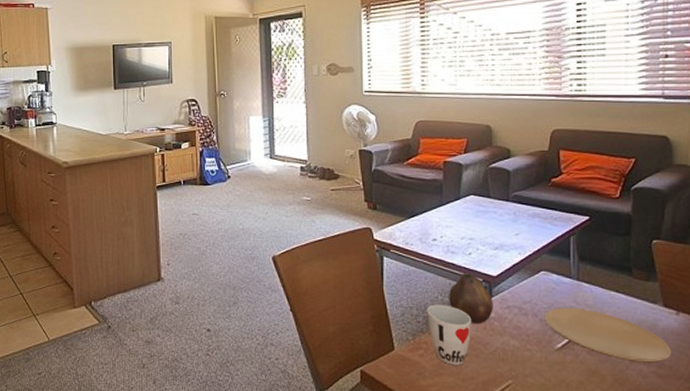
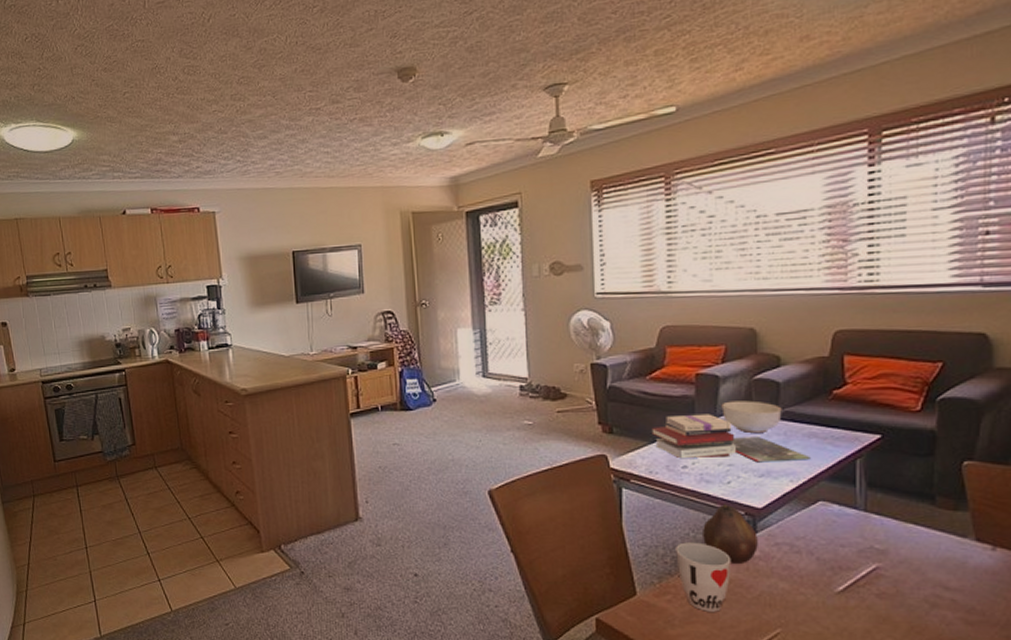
books: none [408,195,475,233] -> present [651,414,736,459]
bowl: none [464,185,512,213] -> present [721,400,782,434]
magazine: none [471,216,534,238] -> present [730,437,810,463]
plate: present [545,307,671,363] -> none [822,543,985,607]

